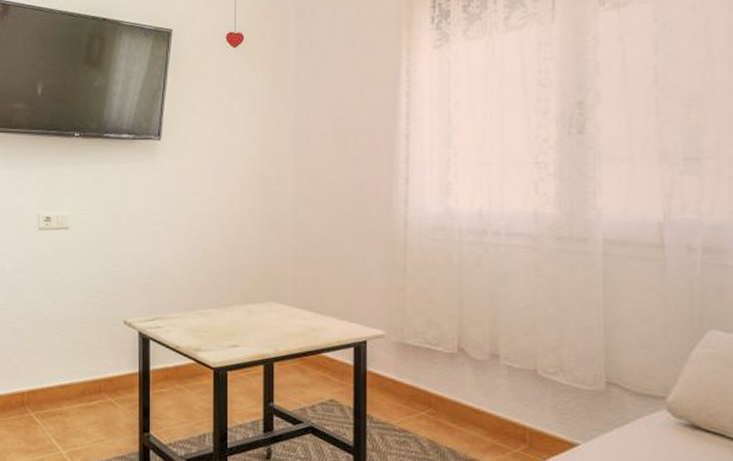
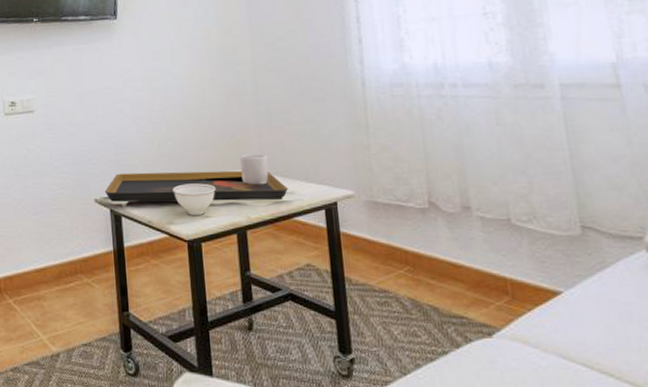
decorative tray: none [134,297,319,335] -> present [104,170,288,203]
bowl: none [203,312,247,345] -> present [172,183,216,216]
mug: none [274,286,302,319] -> present [240,153,269,185]

